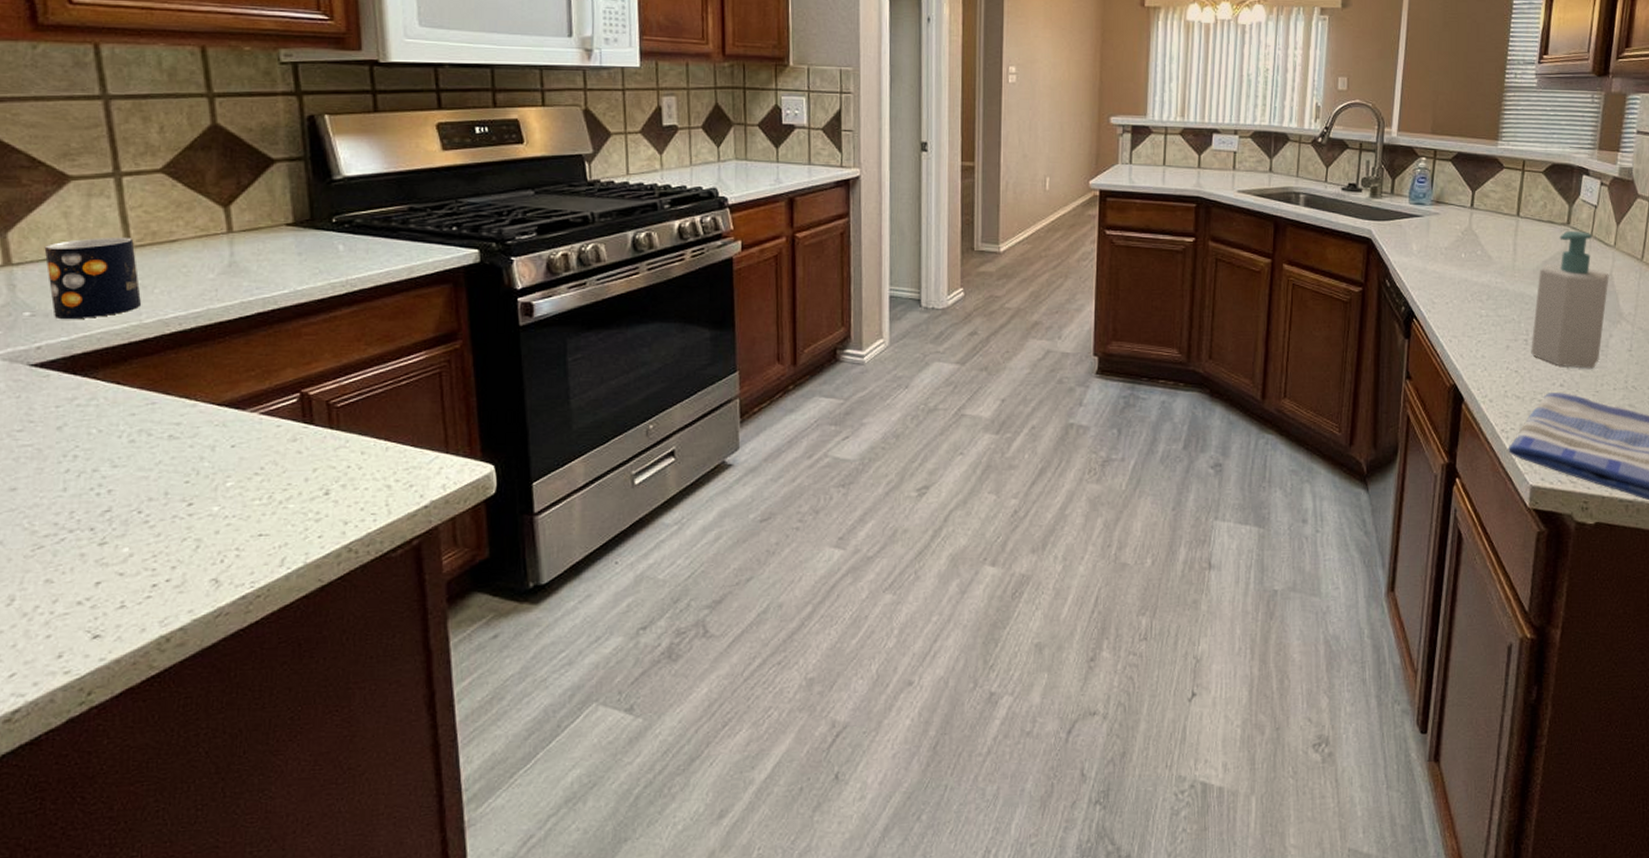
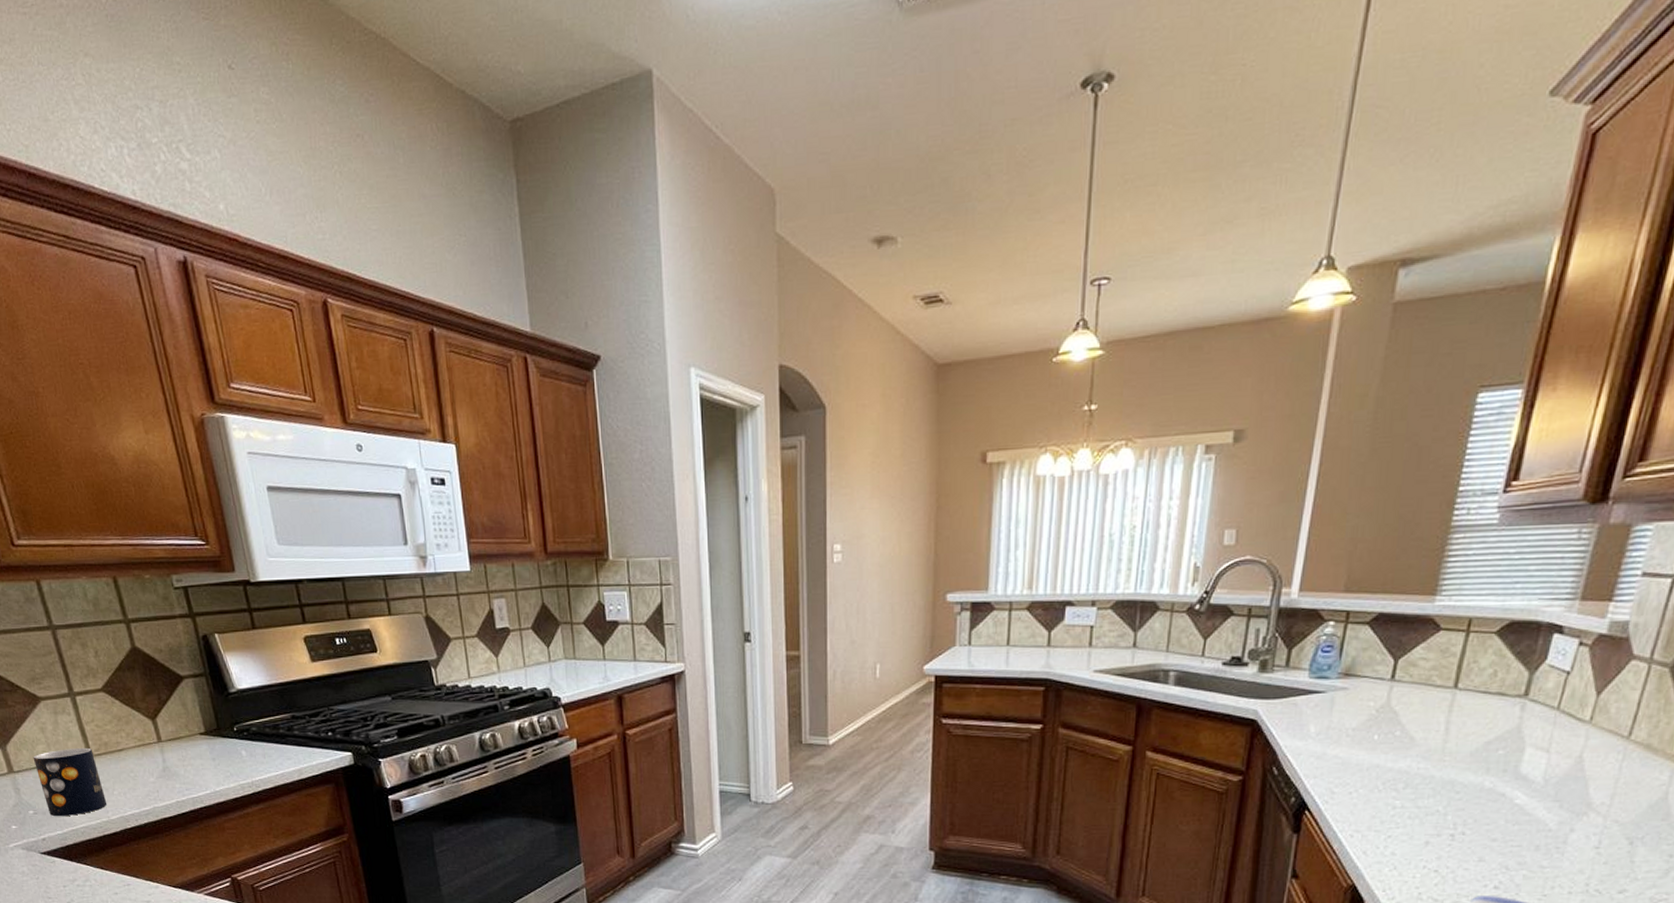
soap bottle: present [1531,230,1609,369] -> none [1458,703,1578,869]

